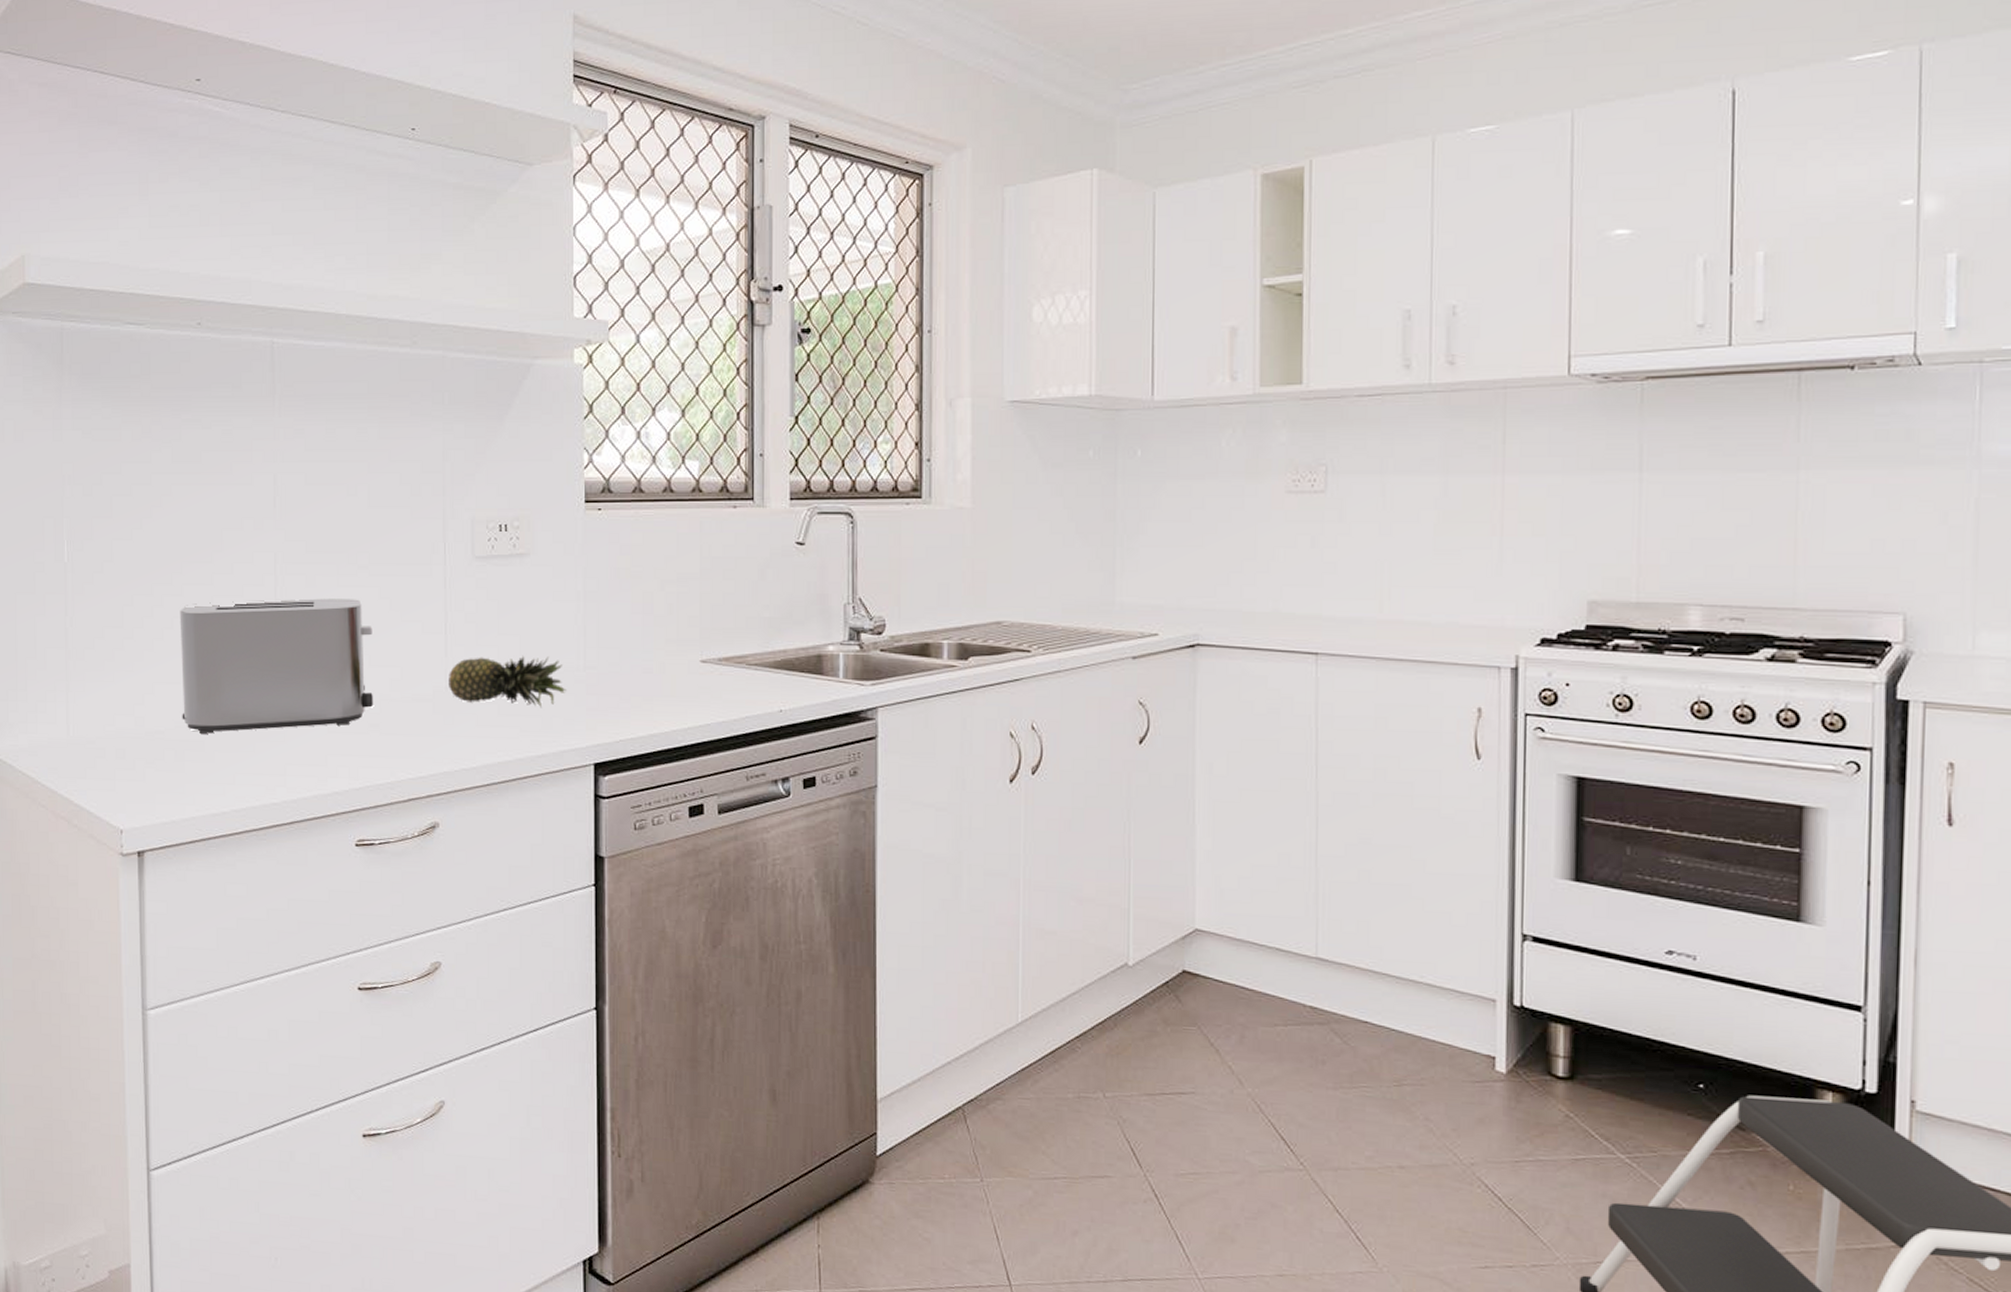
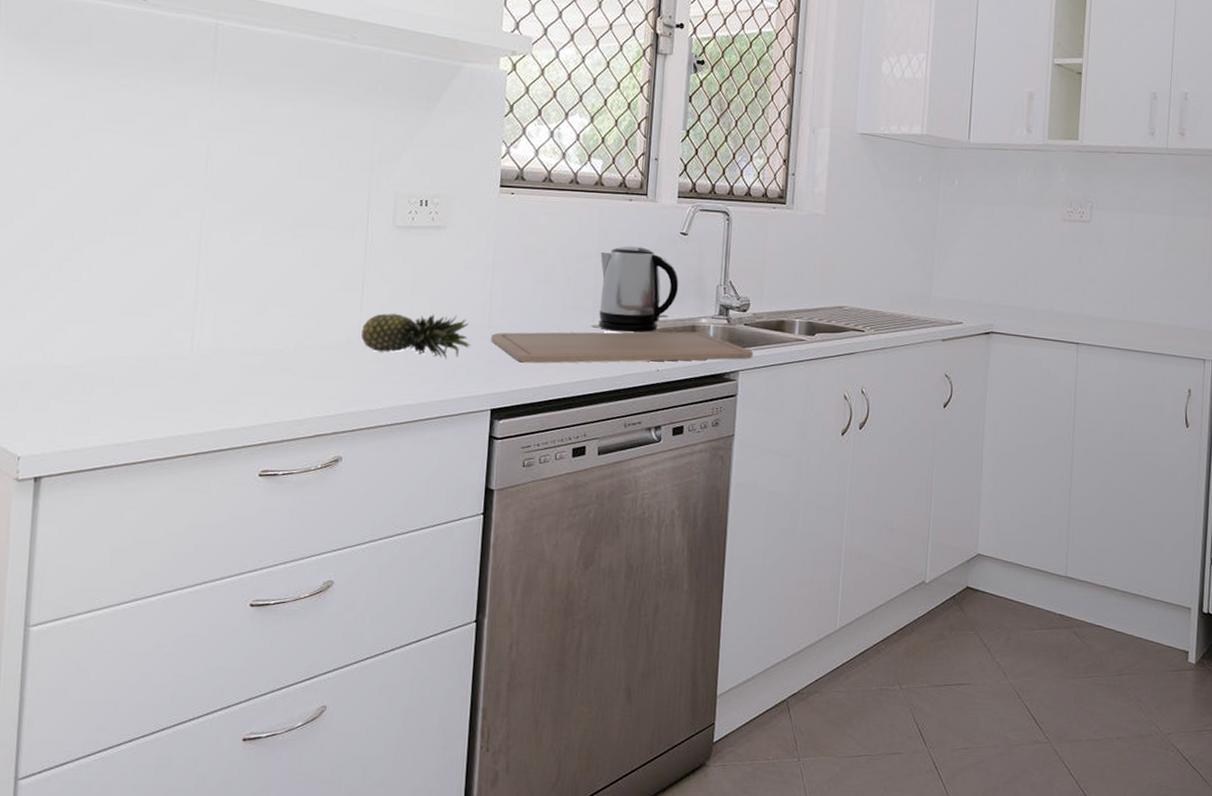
toaster: present [179,598,373,734] -> none [93,251,293,370]
chopping board: none [587,662,894,709] -> present [490,331,754,364]
kettle: none [704,563,799,667] -> present [598,246,679,333]

